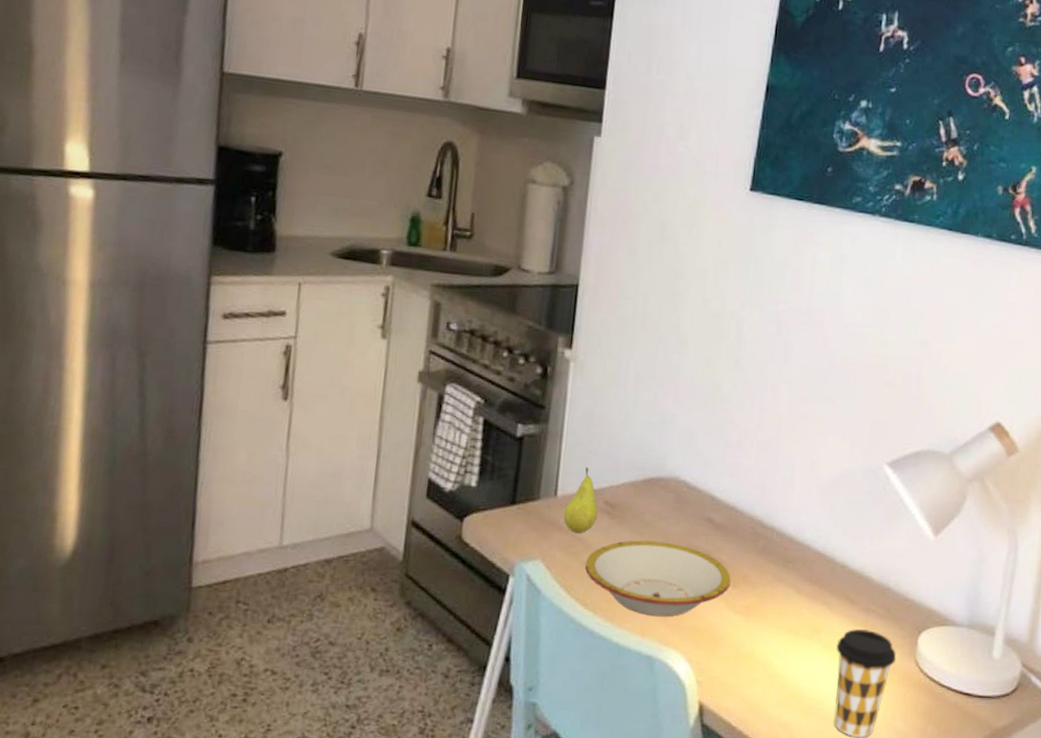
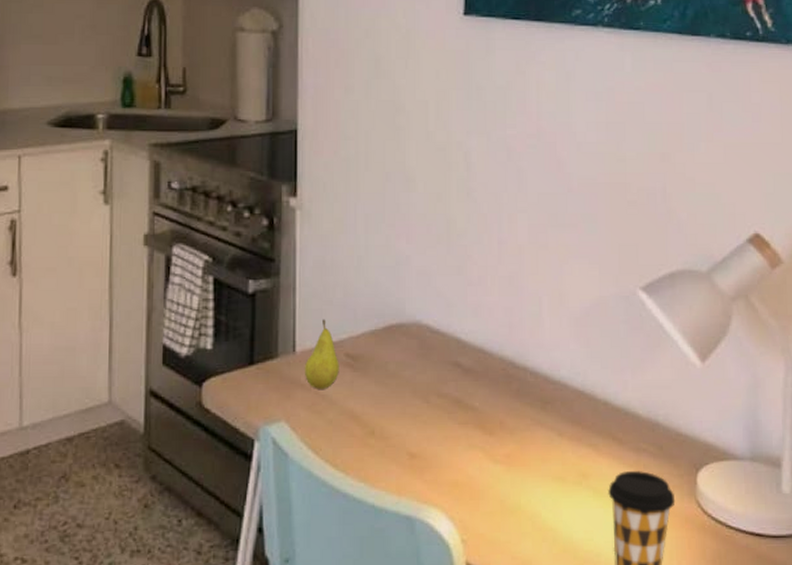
bowl: present [585,540,731,617] -> none [332,392,487,473]

